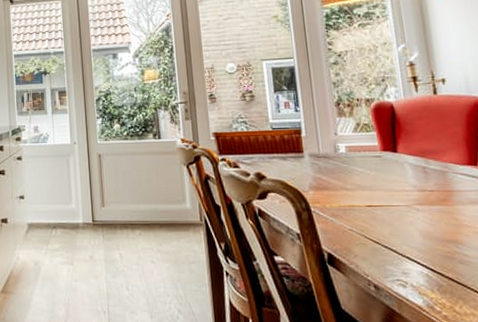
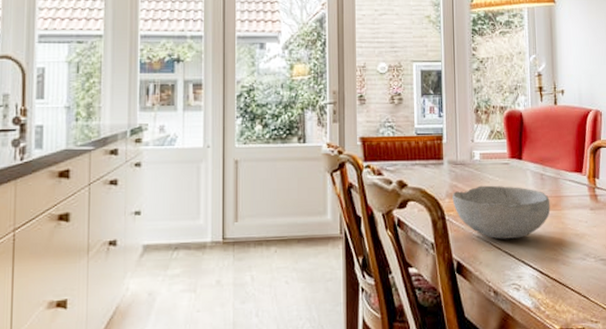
bowl: none [316,178,439,233] -> present [452,185,550,239]

